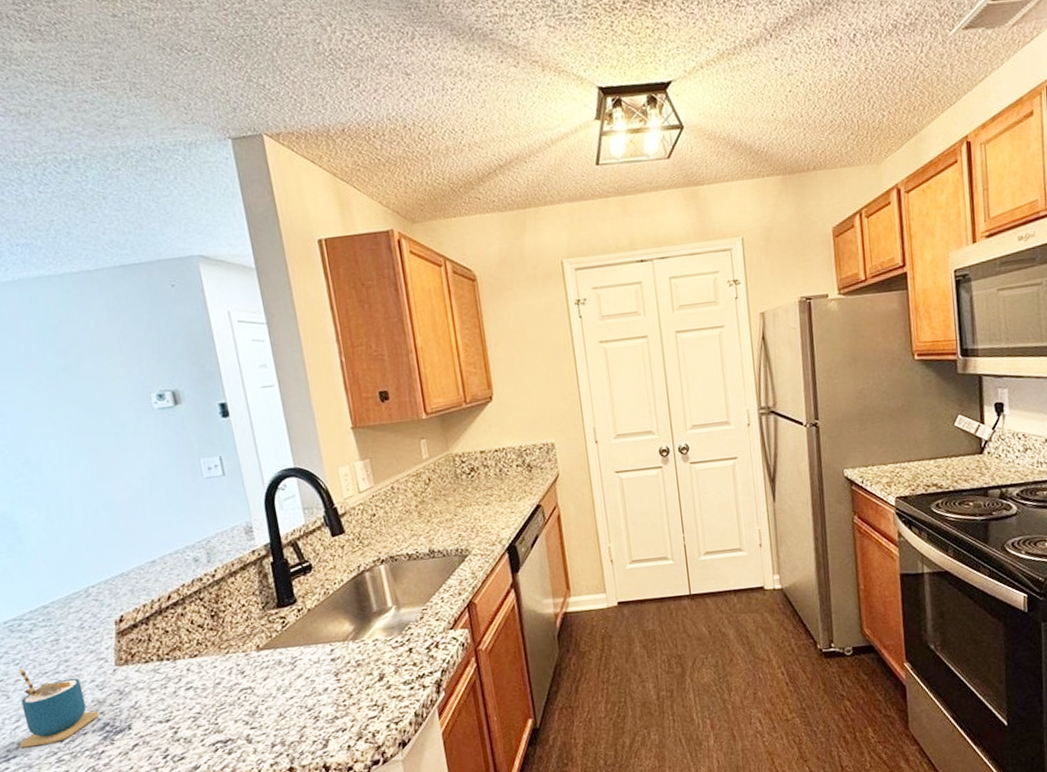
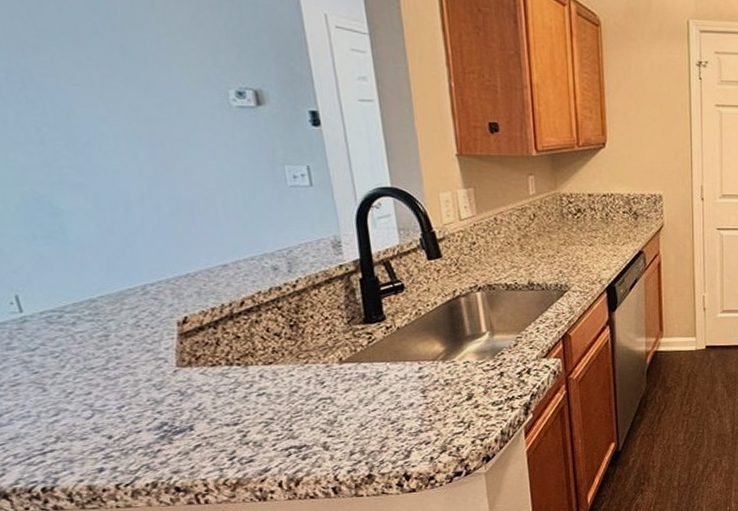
cup: present [19,669,99,748] -> none [58,363,156,442]

